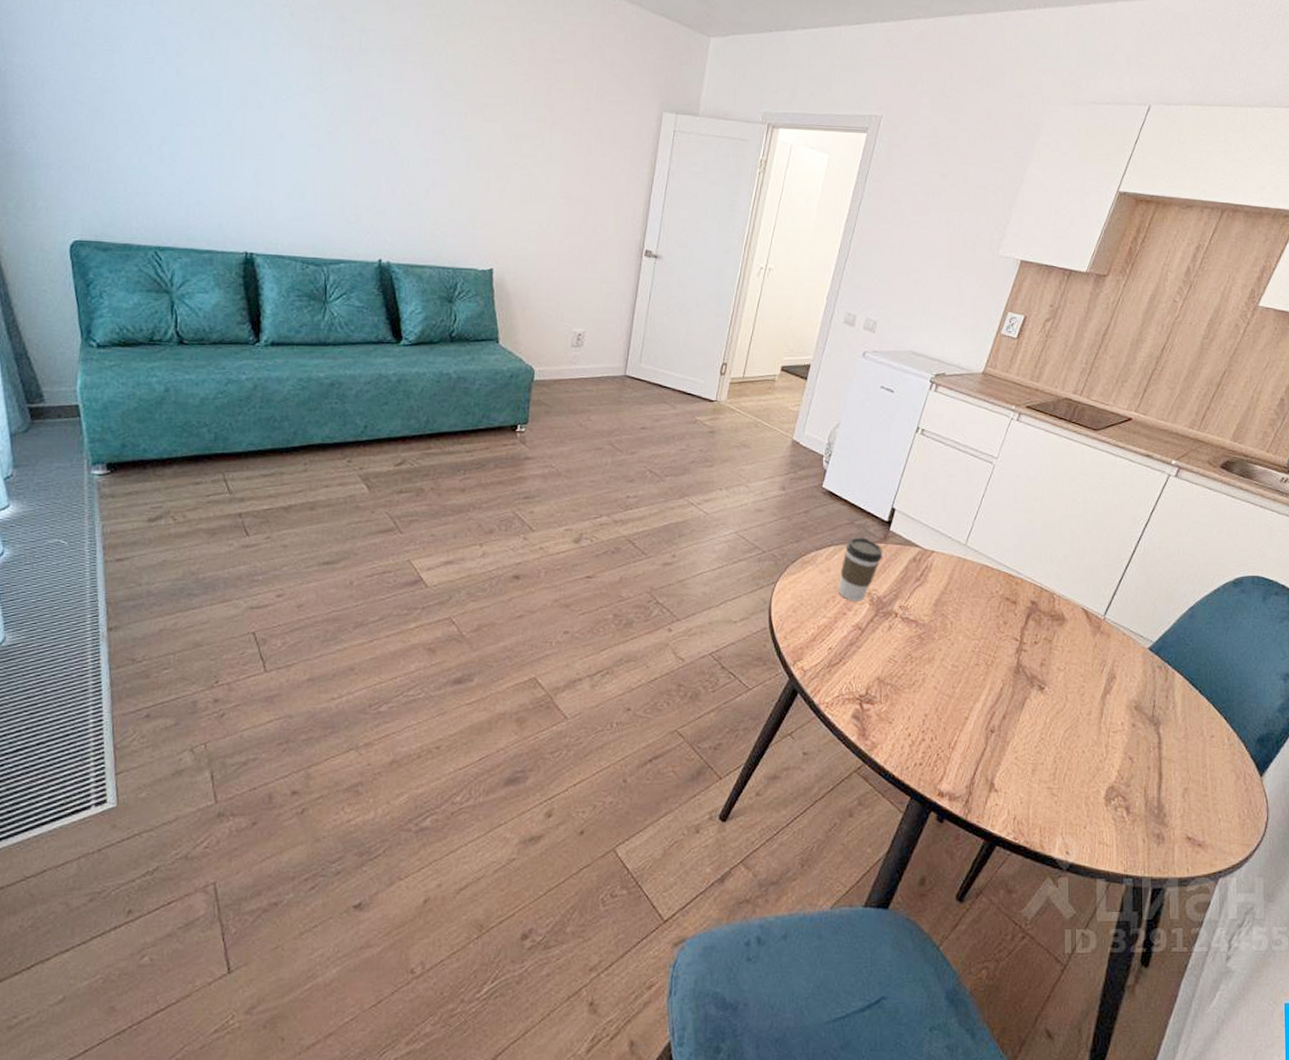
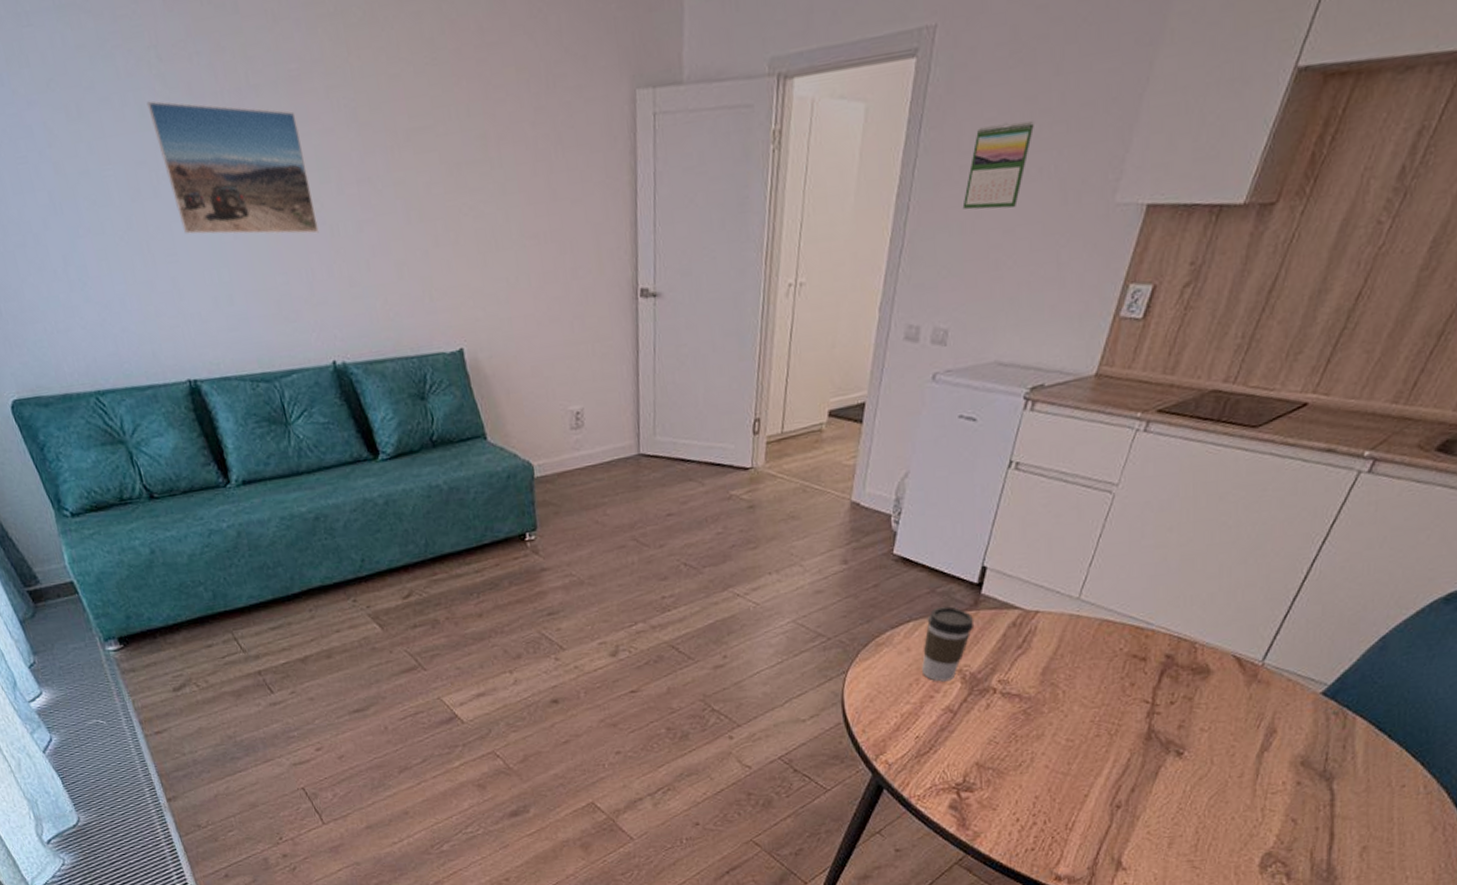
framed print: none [271,41,393,162] -> present [146,101,319,234]
calendar: none [893,187,945,245] -> present [962,121,1034,210]

